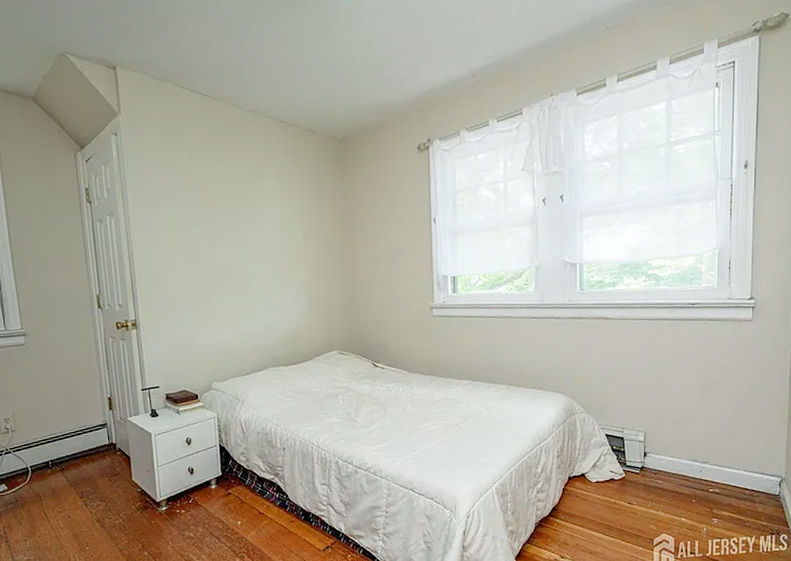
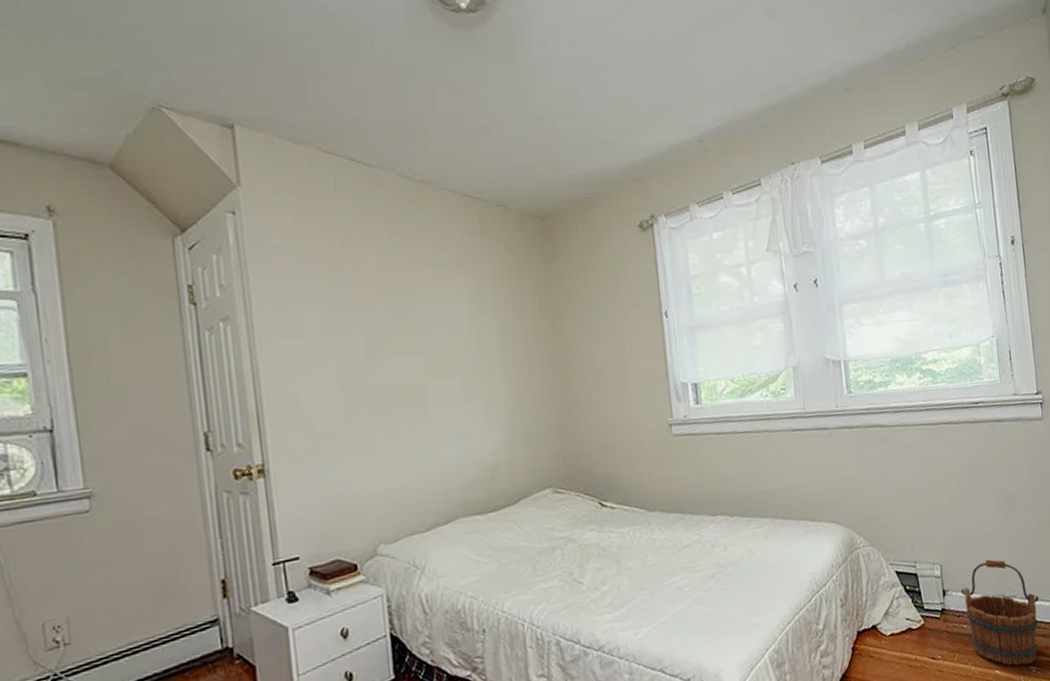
wooden bucket: none [660,431,728,517] -> present [961,559,1039,666]

